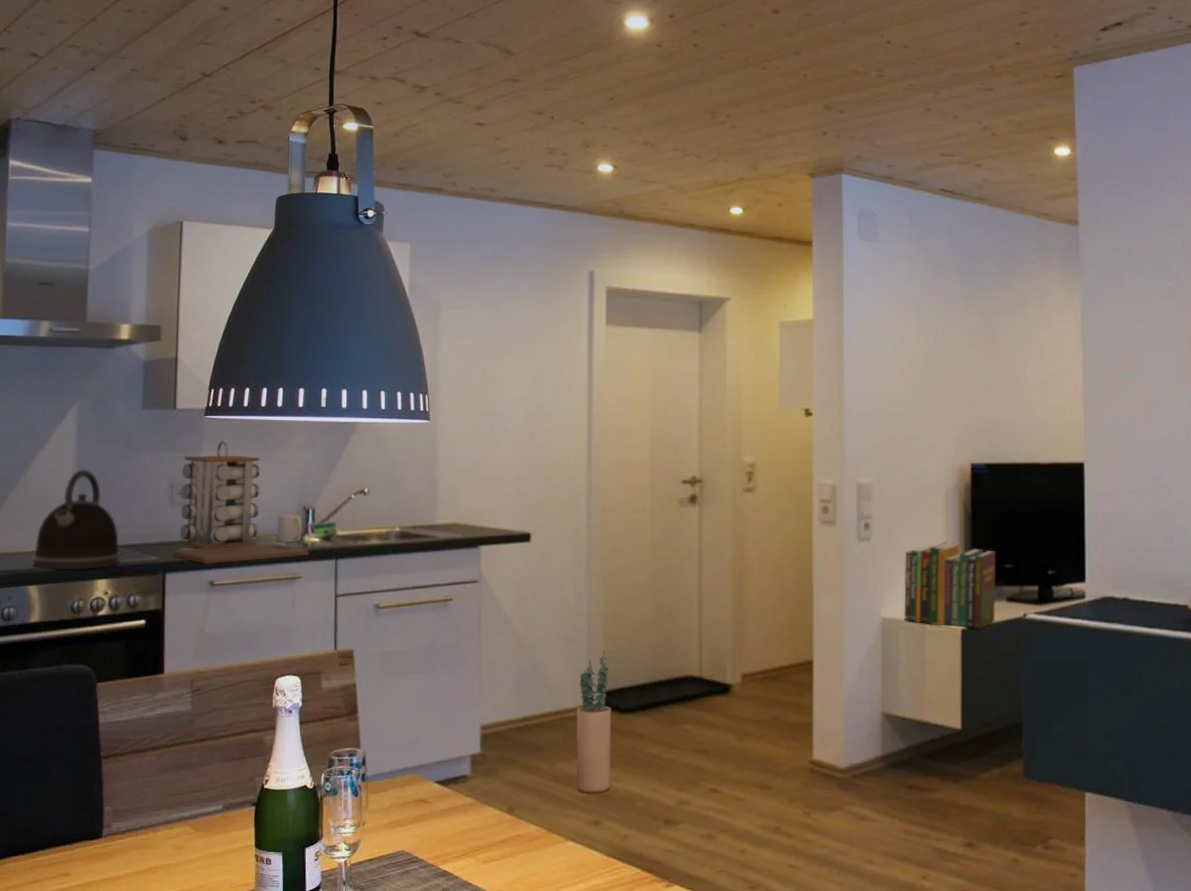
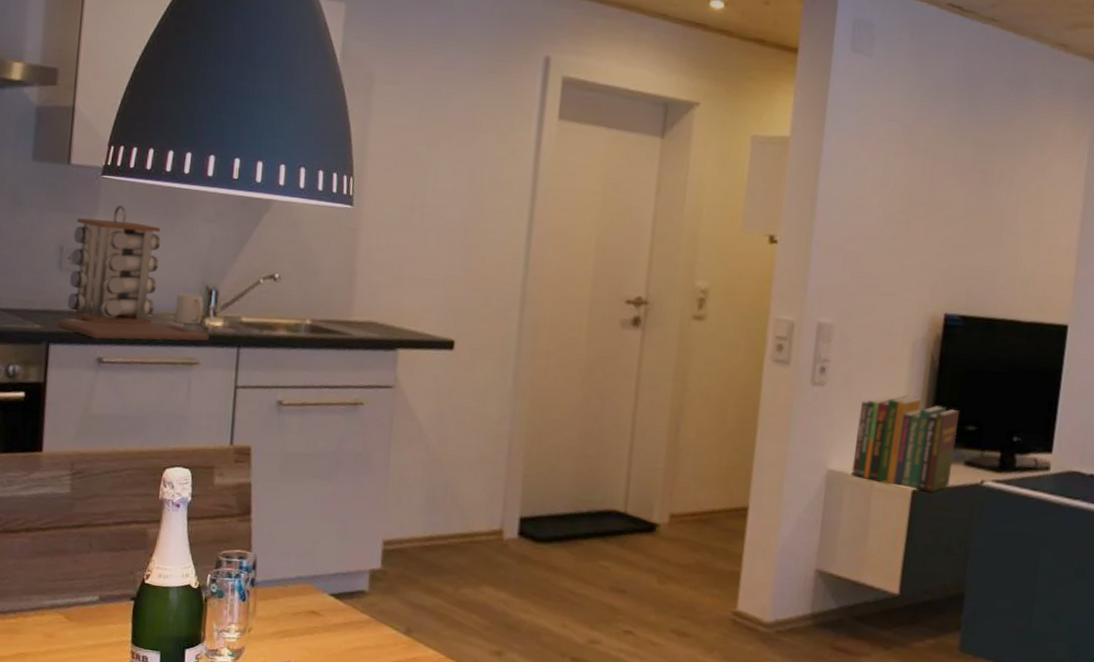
cup: present [313,521,336,540] -> none [215,306,241,326]
vase: present [576,650,612,793] -> none [481,474,528,623]

